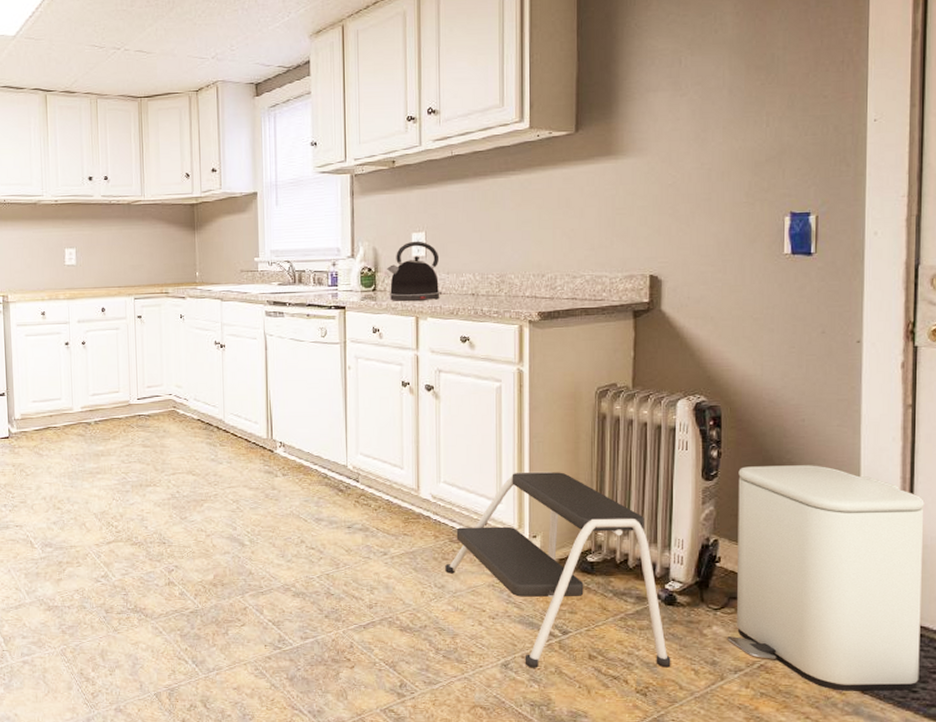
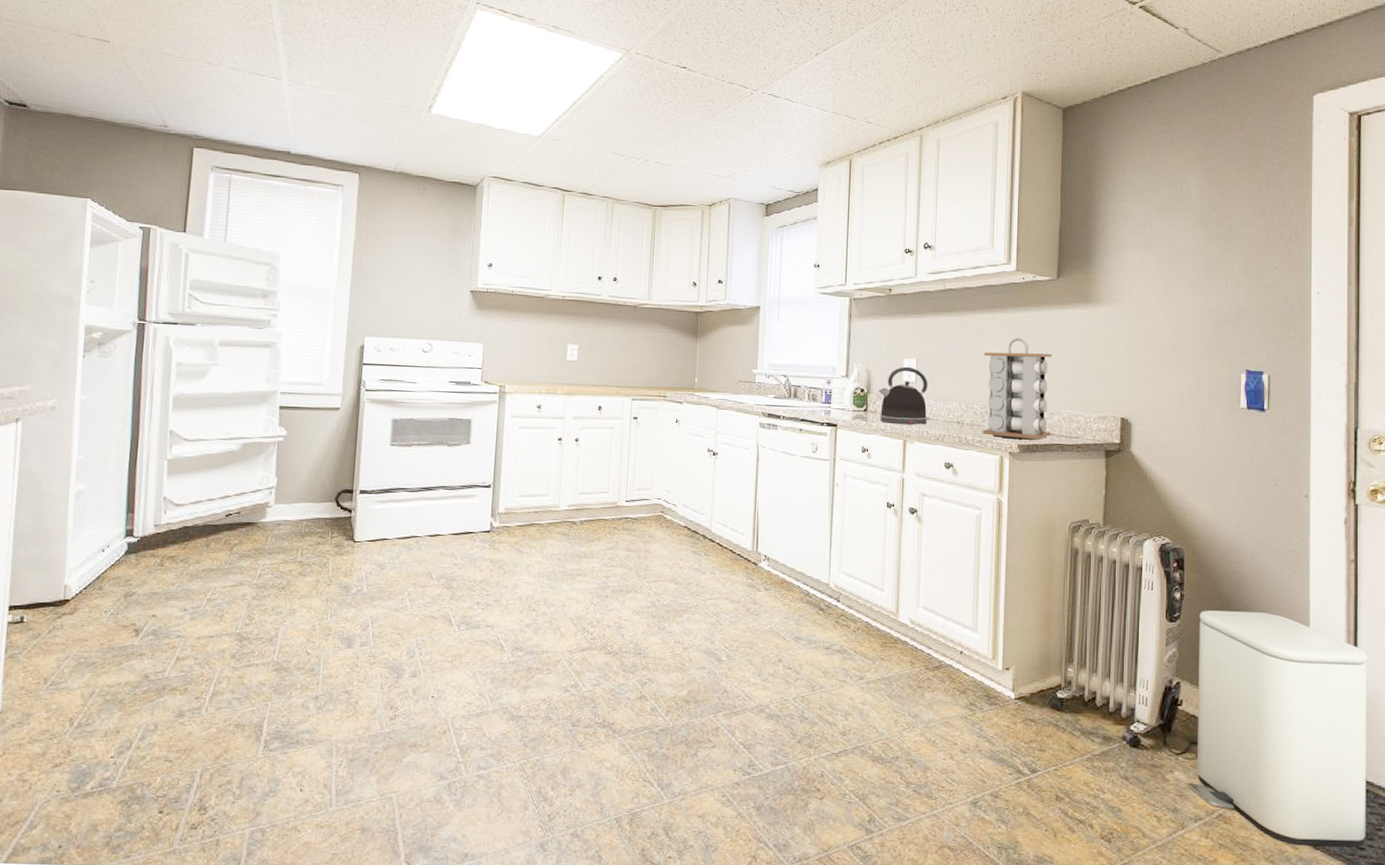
step stool: present [445,471,671,668] -> none [920,601,1135,813]
spice rack: none [498,200,574,307] -> present [983,338,1052,440]

